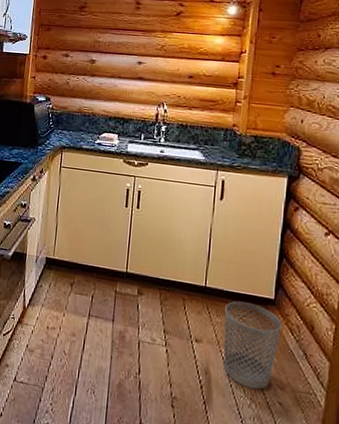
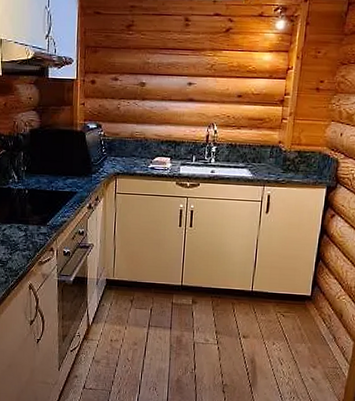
wastebasket: present [223,301,282,390] -> none [267,300,316,370]

